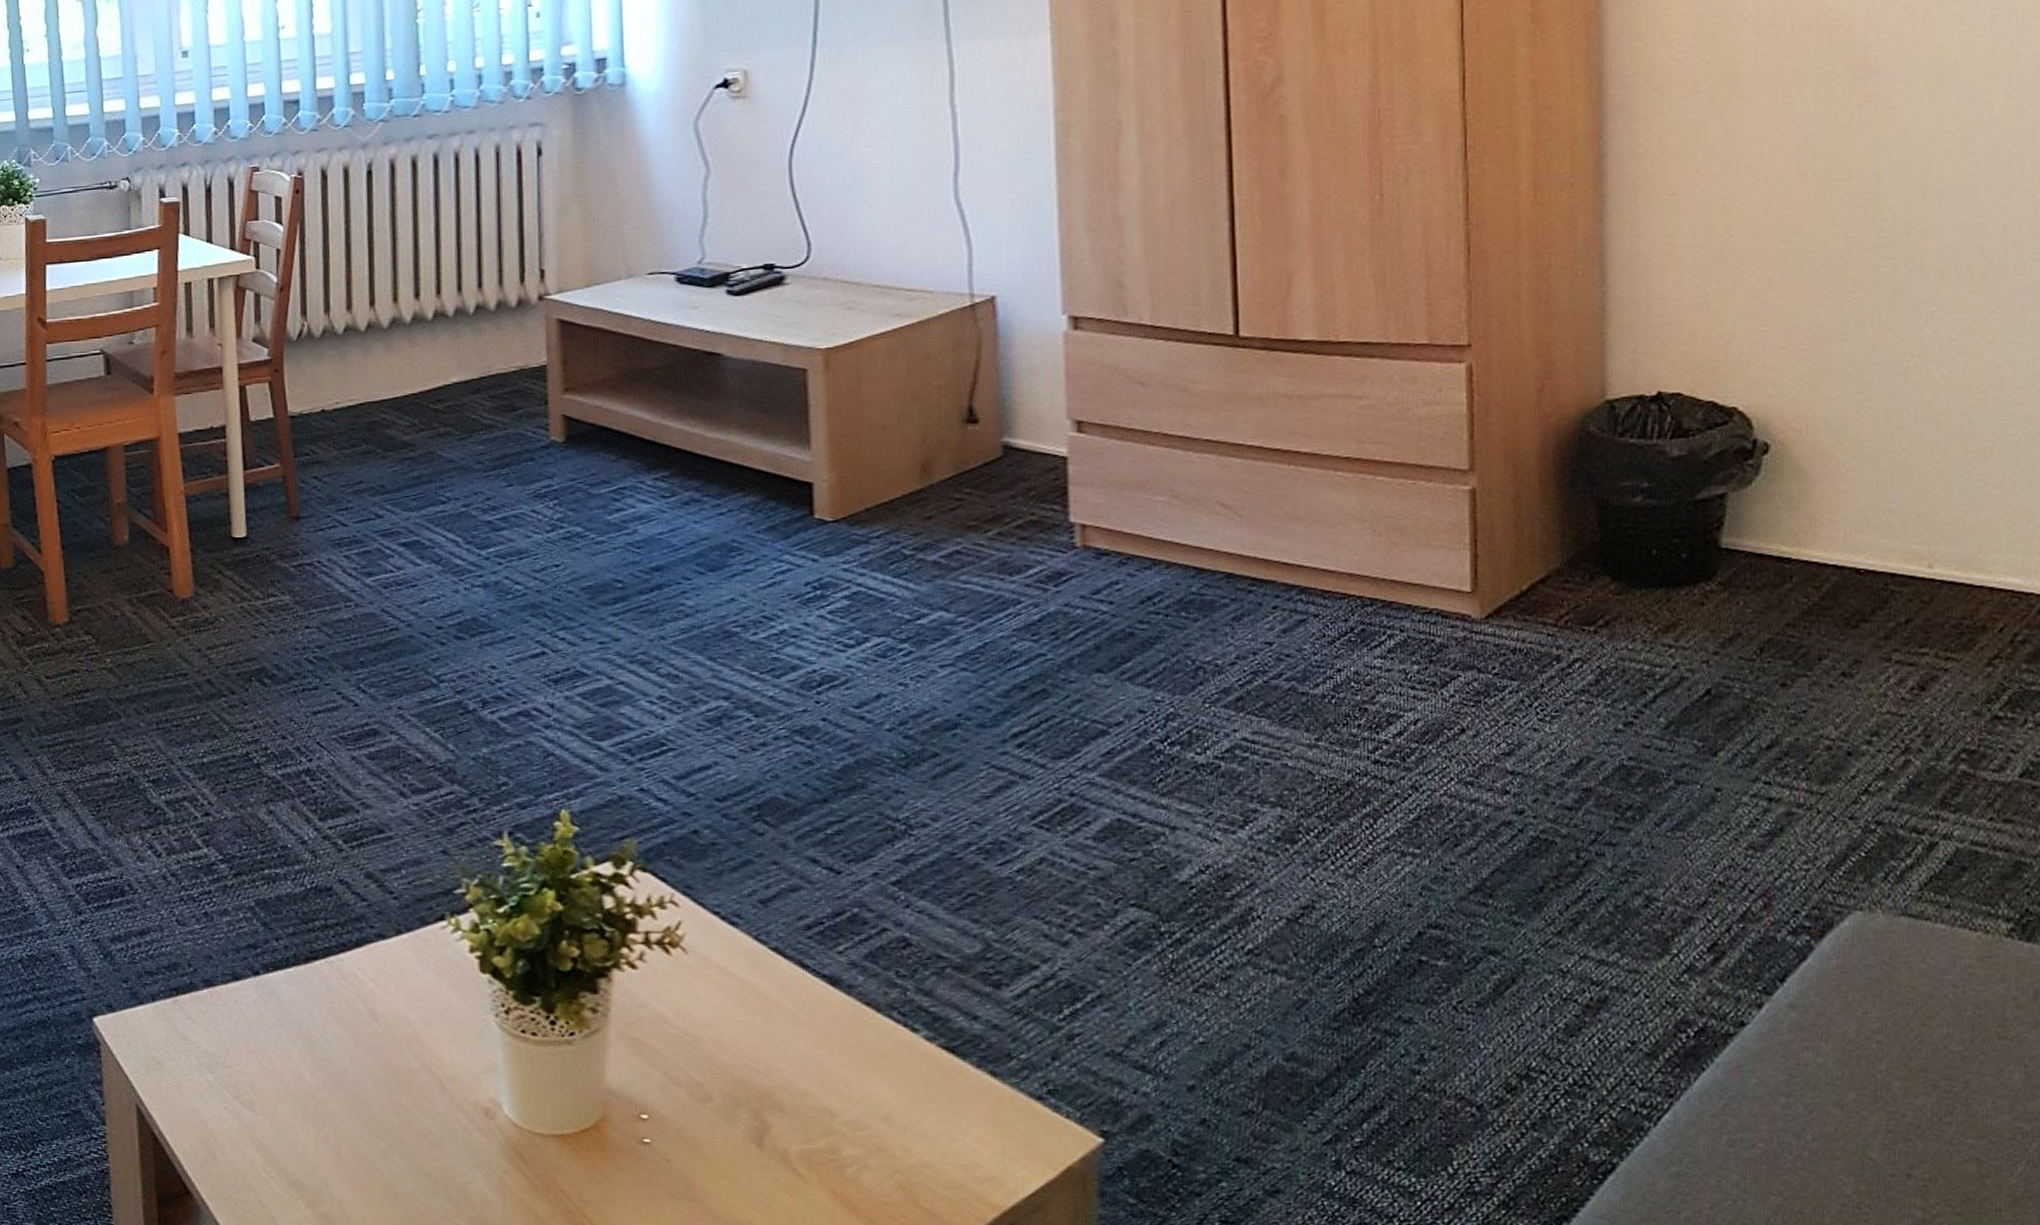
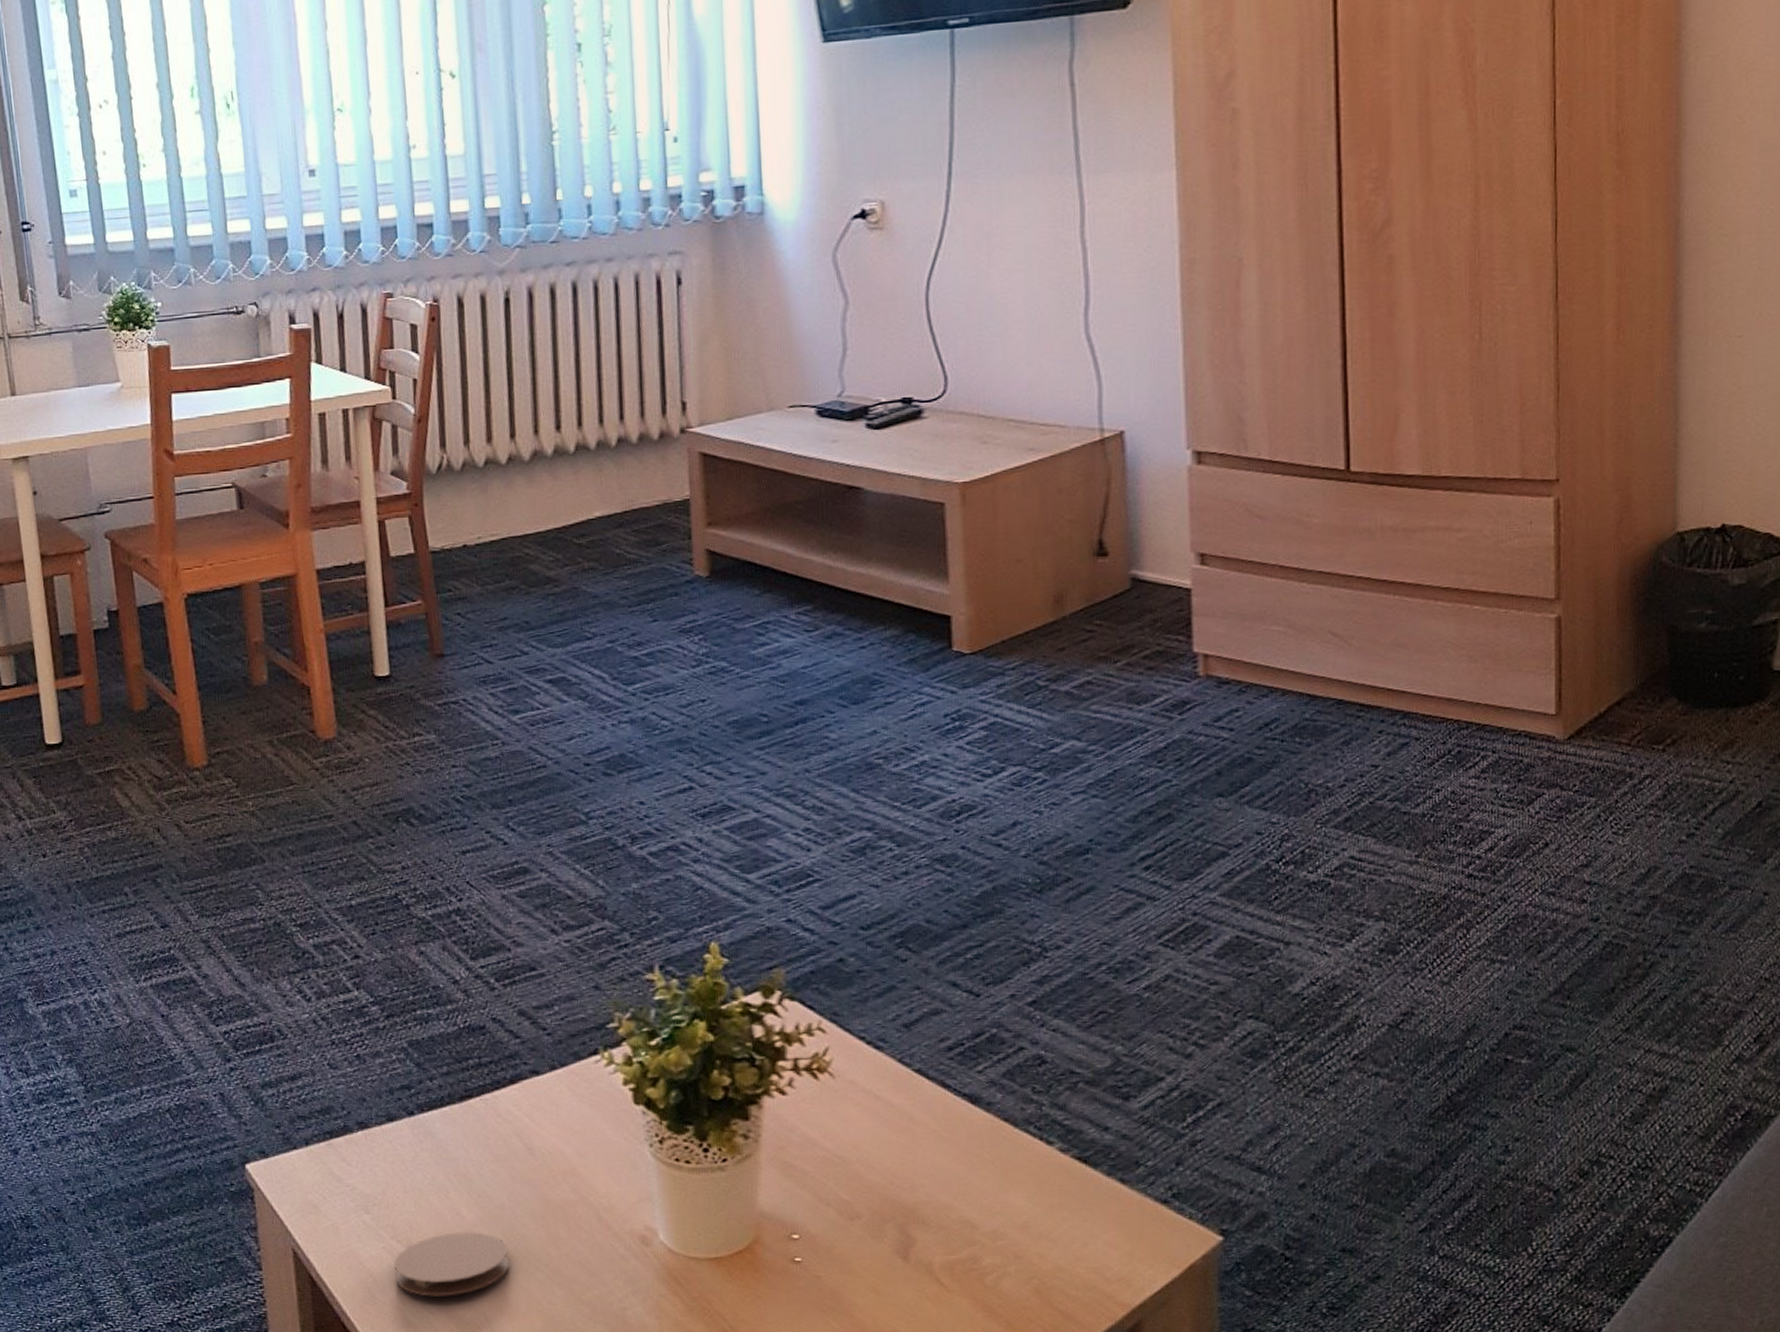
coaster: none [236,1095,351,1161] -> present [394,1231,510,1297]

